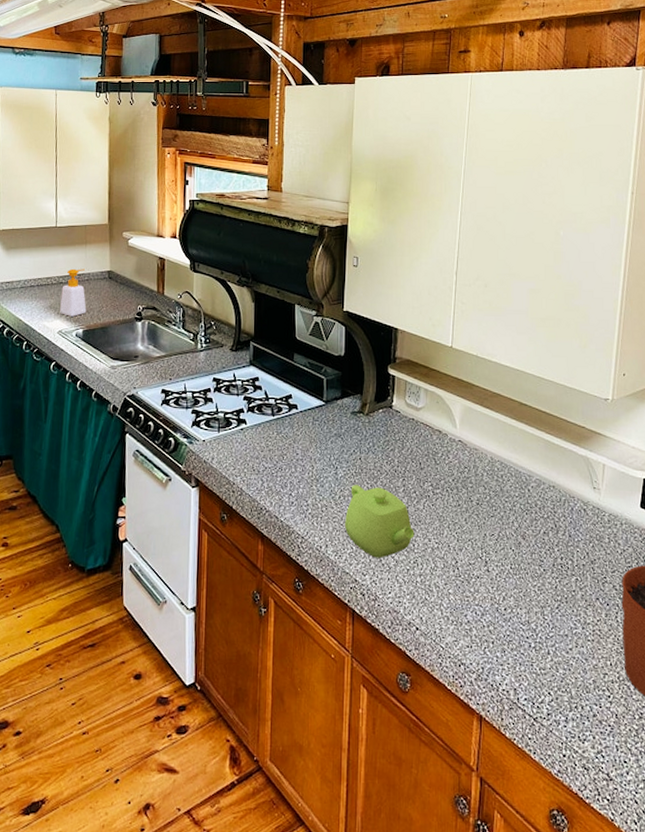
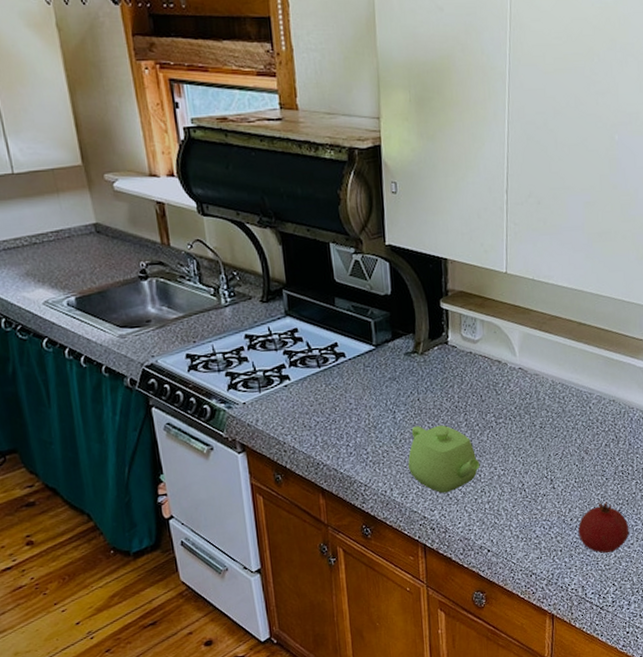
soap bottle: present [60,268,87,317] -> none [37,224,76,283]
fruit: none [512,595,568,654] -> present [578,502,629,553]

